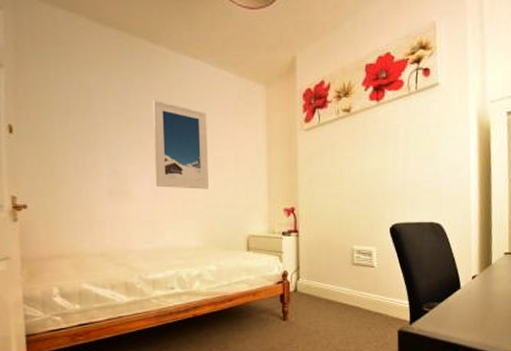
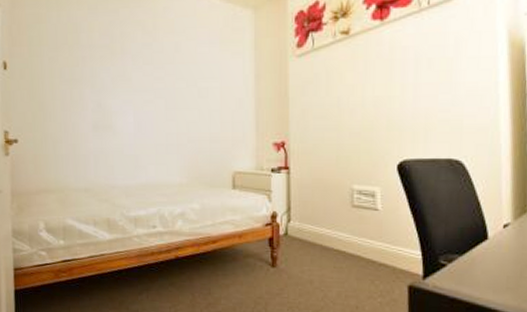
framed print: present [153,100,209,189] -> none [137,31,192,123]

